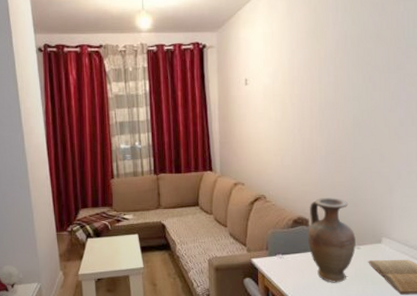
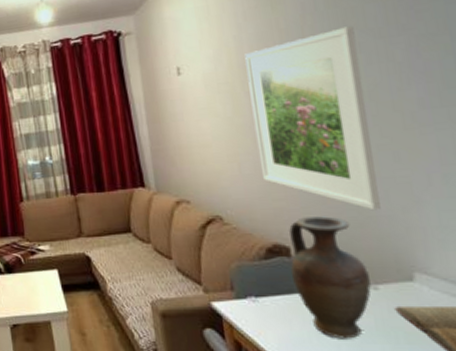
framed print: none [294,62,369,195] -> present [245,26,381,211]

